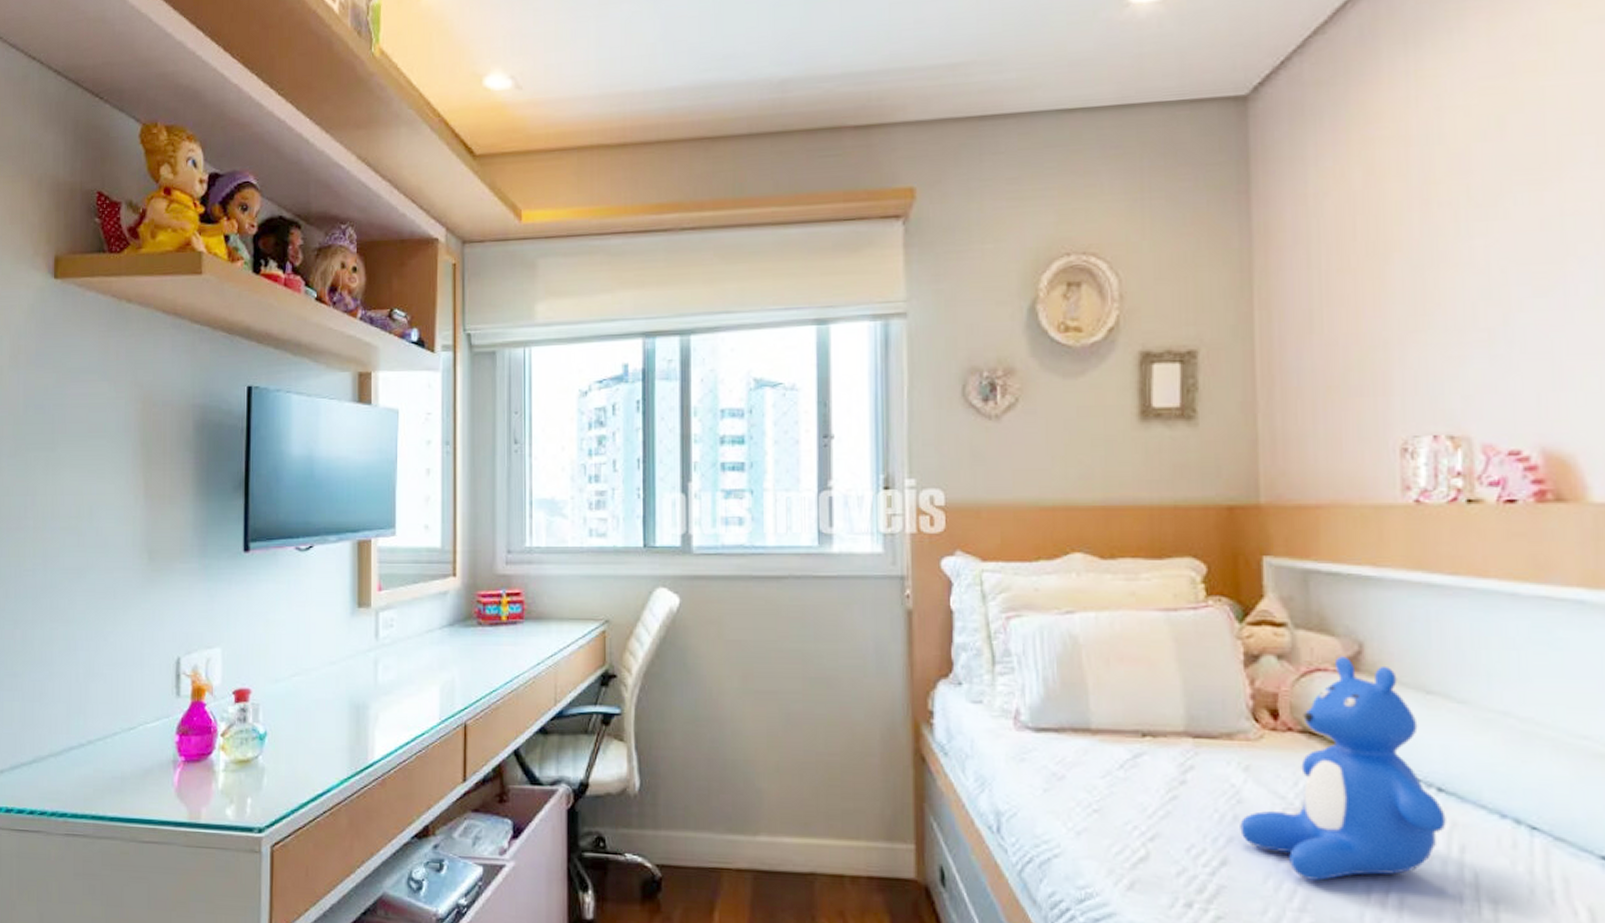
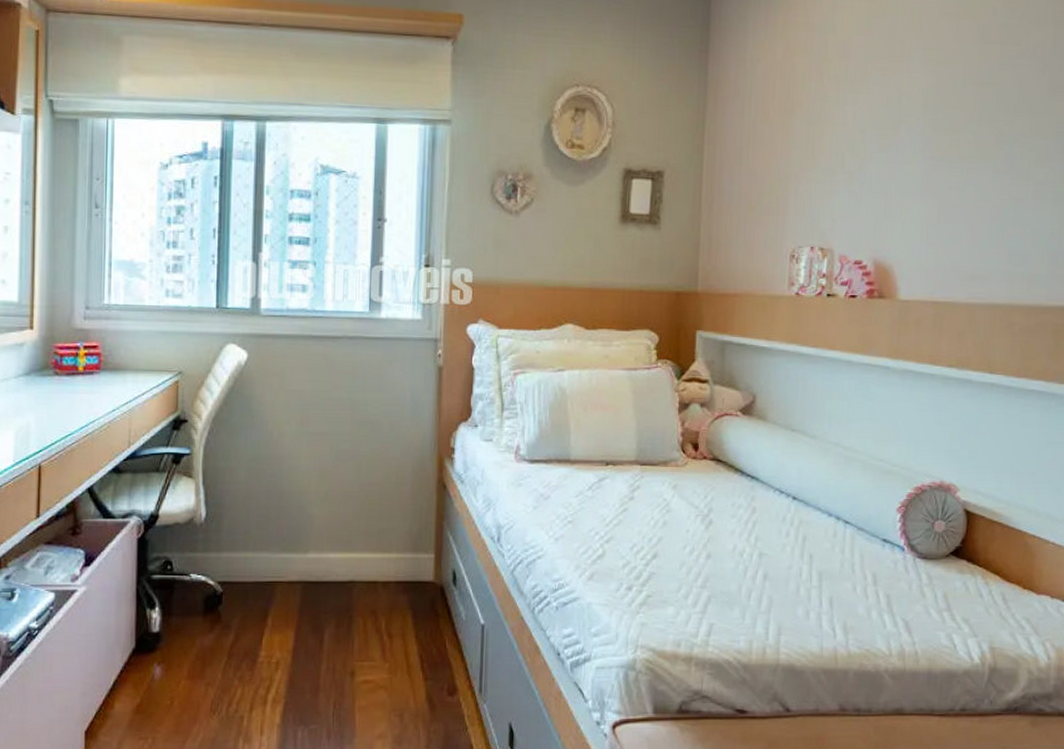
teddy bear: present [1240,656,1446,881] -> none [667,405,797,565]

